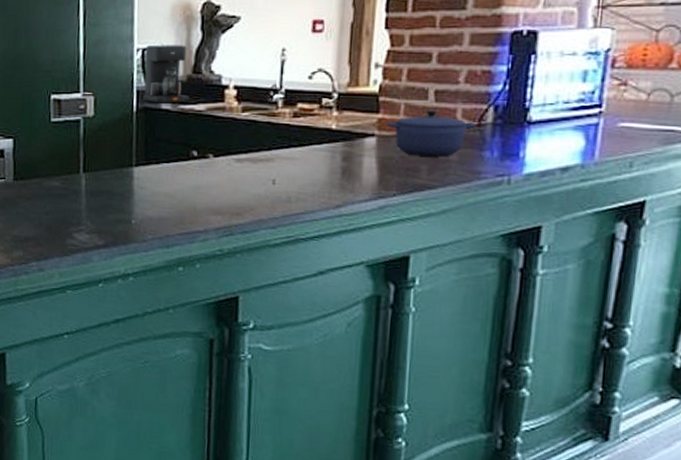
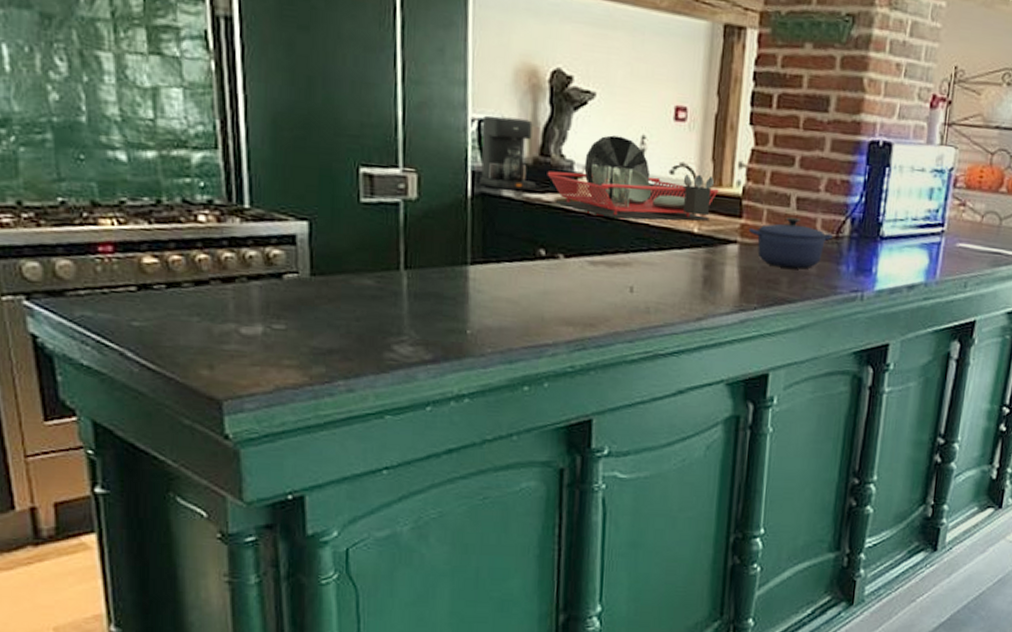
dish rack: none [199,51,356,121] -> present [547,135,719,221]

